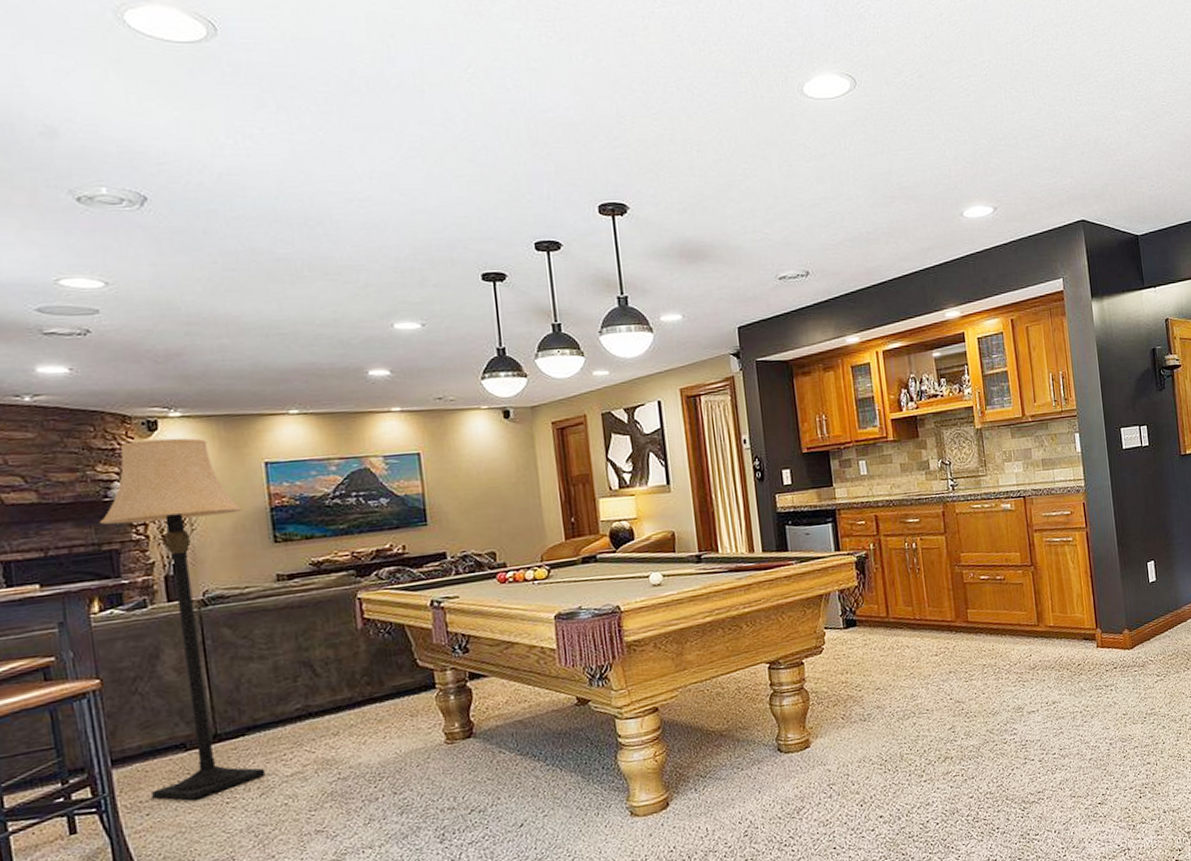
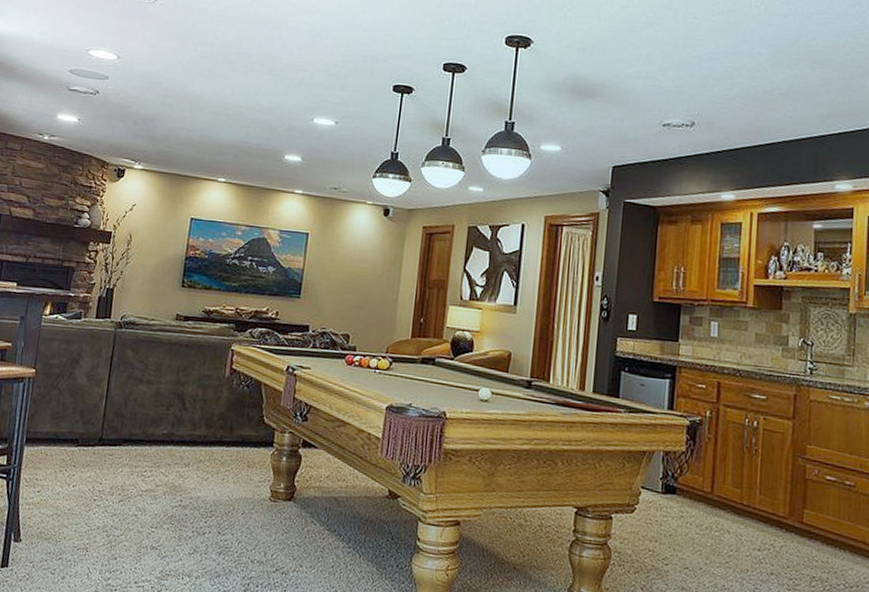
lamp: present [99,438,266,801] -> none [45,183,167,490]

